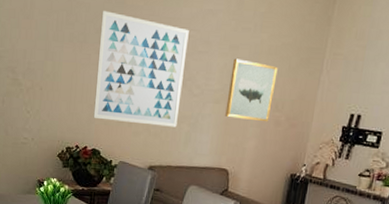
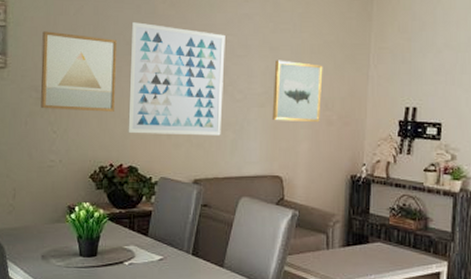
wall art: none [16,14,87,97] -> present [40,31,117,112]

